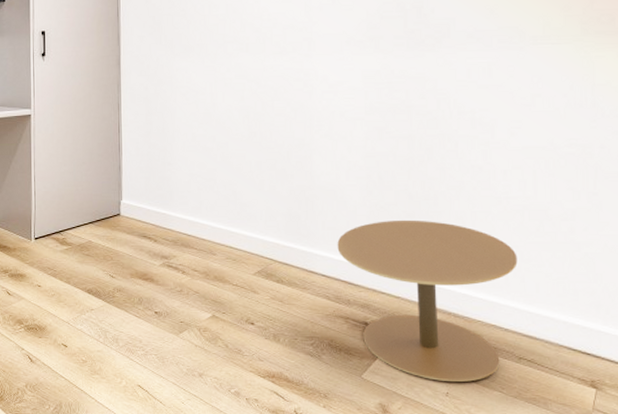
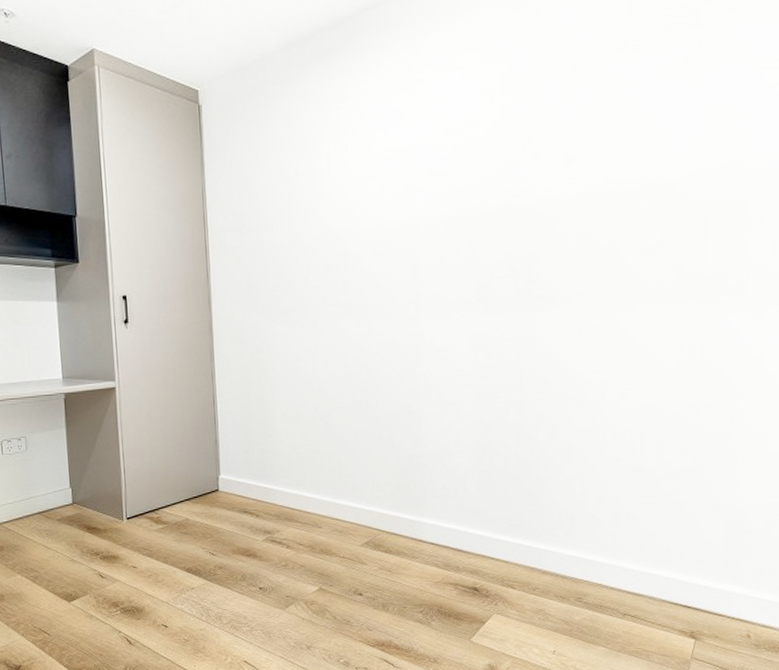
side table: present [337,219,518,382] -> none [446,485,624,640]

